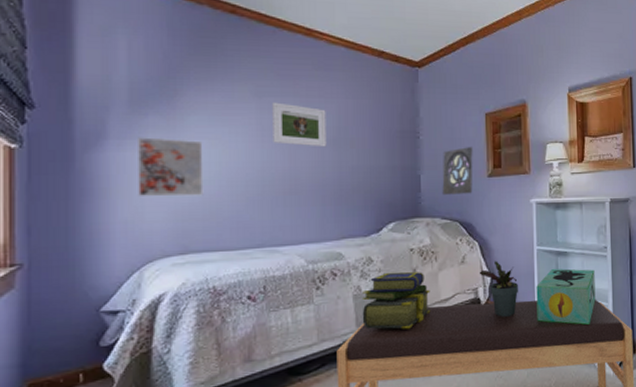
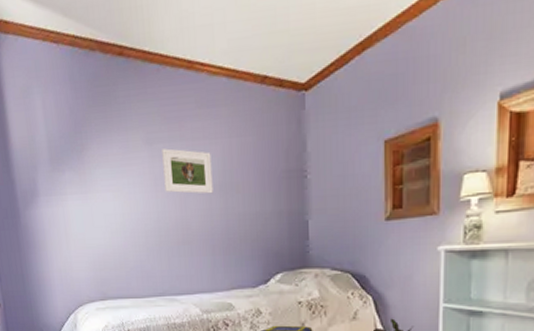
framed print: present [138,137,204,197] -> none [60,192,113,248]
wall ornament: present [442,147,473,195] -> none [332,184,368,243]

